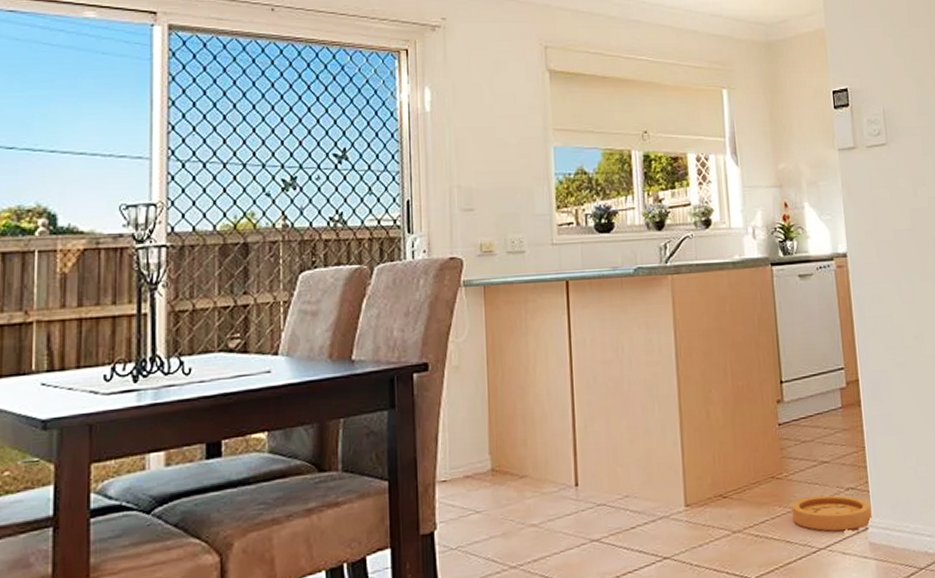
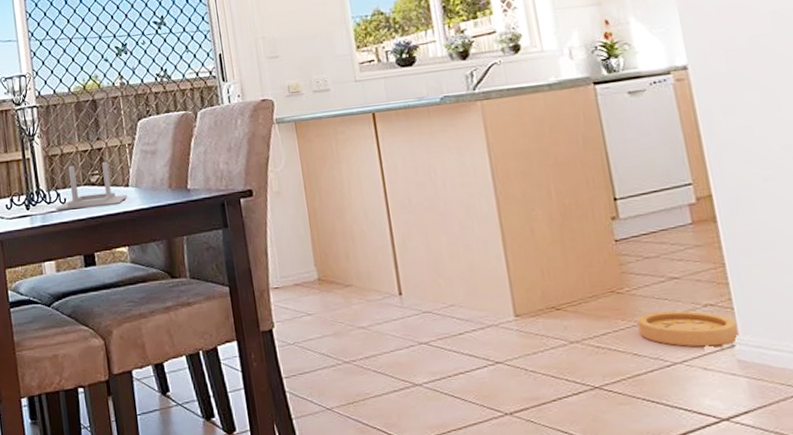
napkin holder: none [174,321,275,383] -> present [55,161,128,210]

